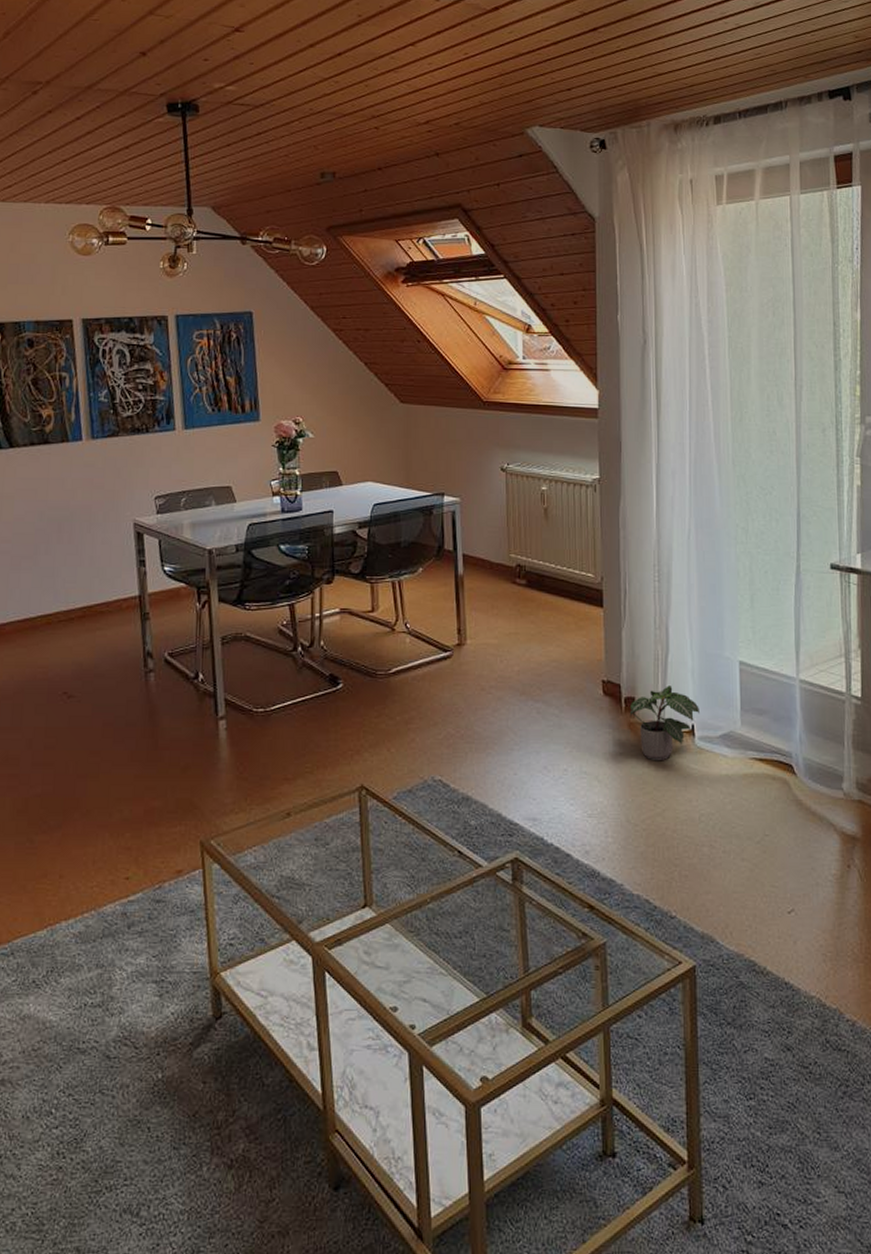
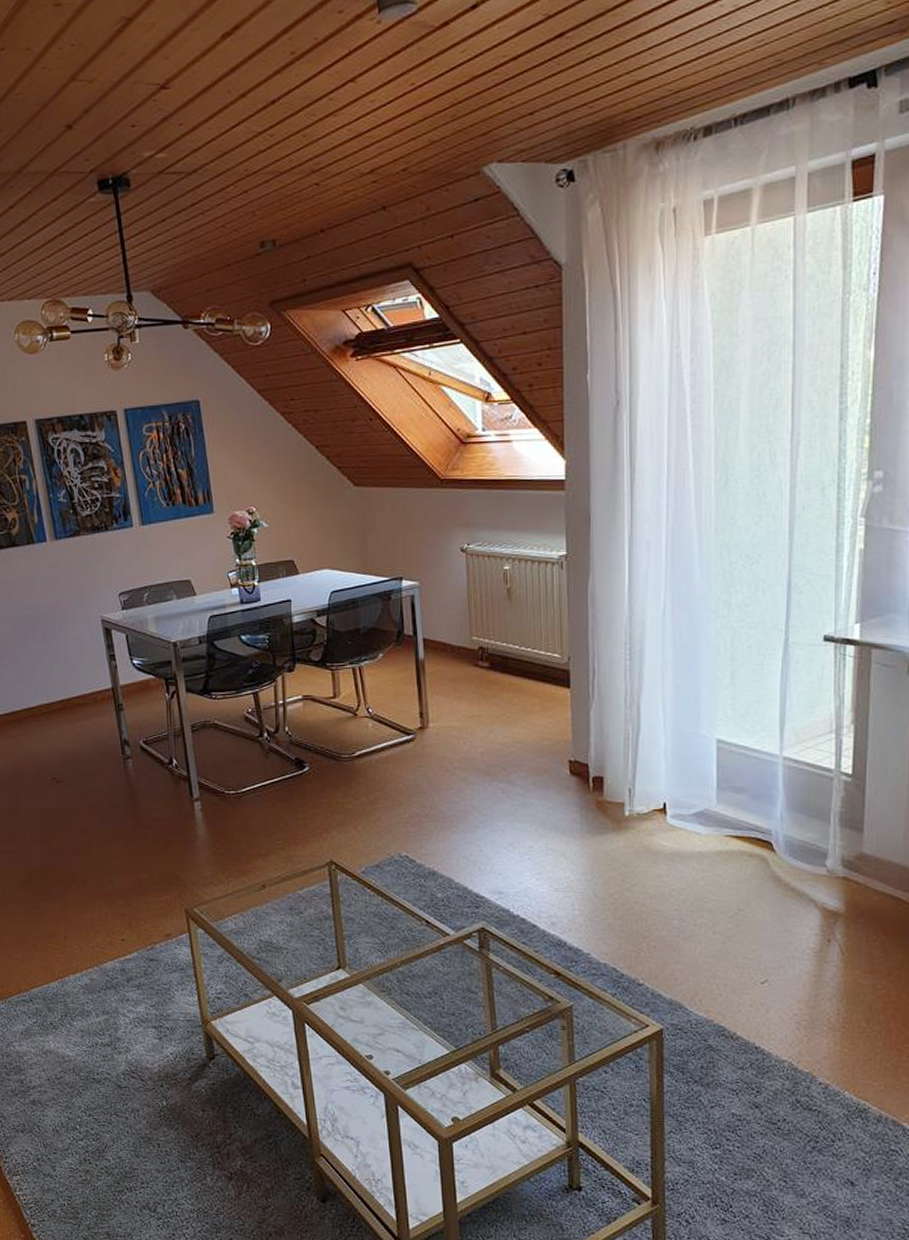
potted plant: present [629,686,699,761] -> none [597,765,672,839]

